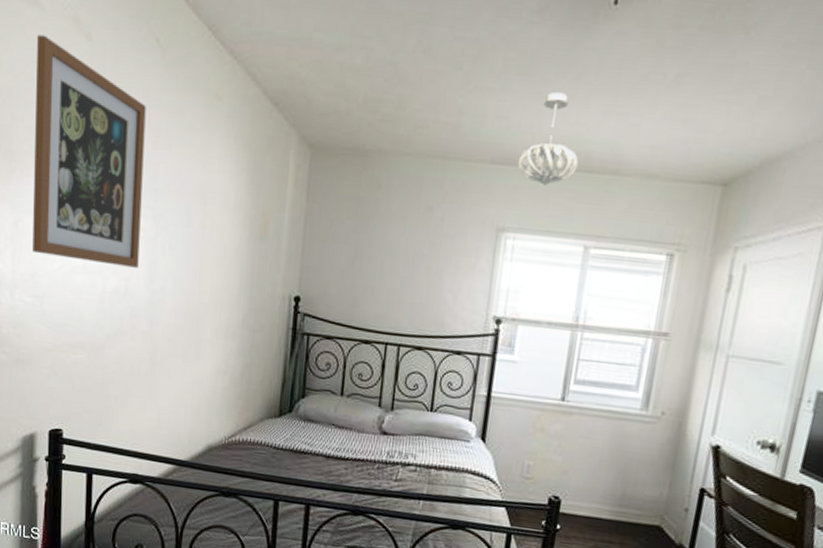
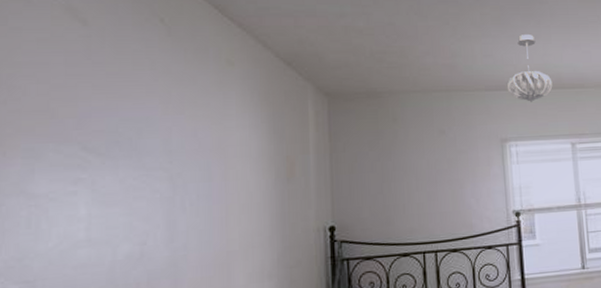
wall art: present [32,34,146,268] -> none [19,23,155,236]

